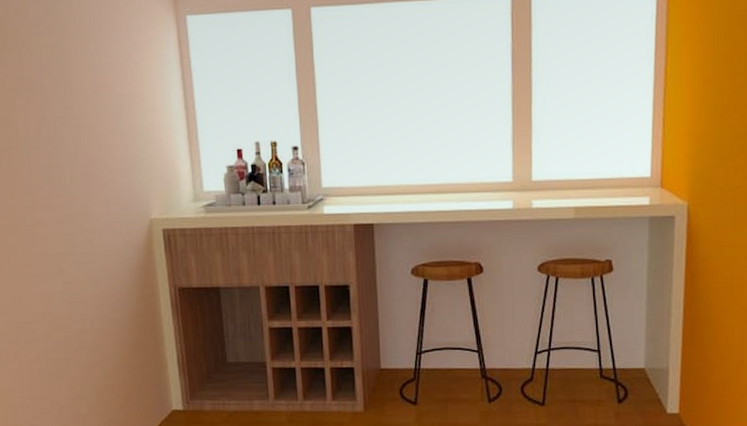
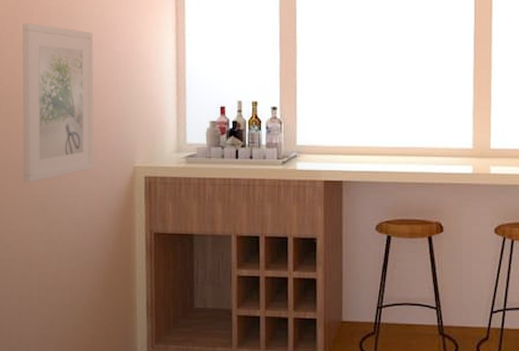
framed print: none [12,66,107,242] -> present [22,23,94,183]

